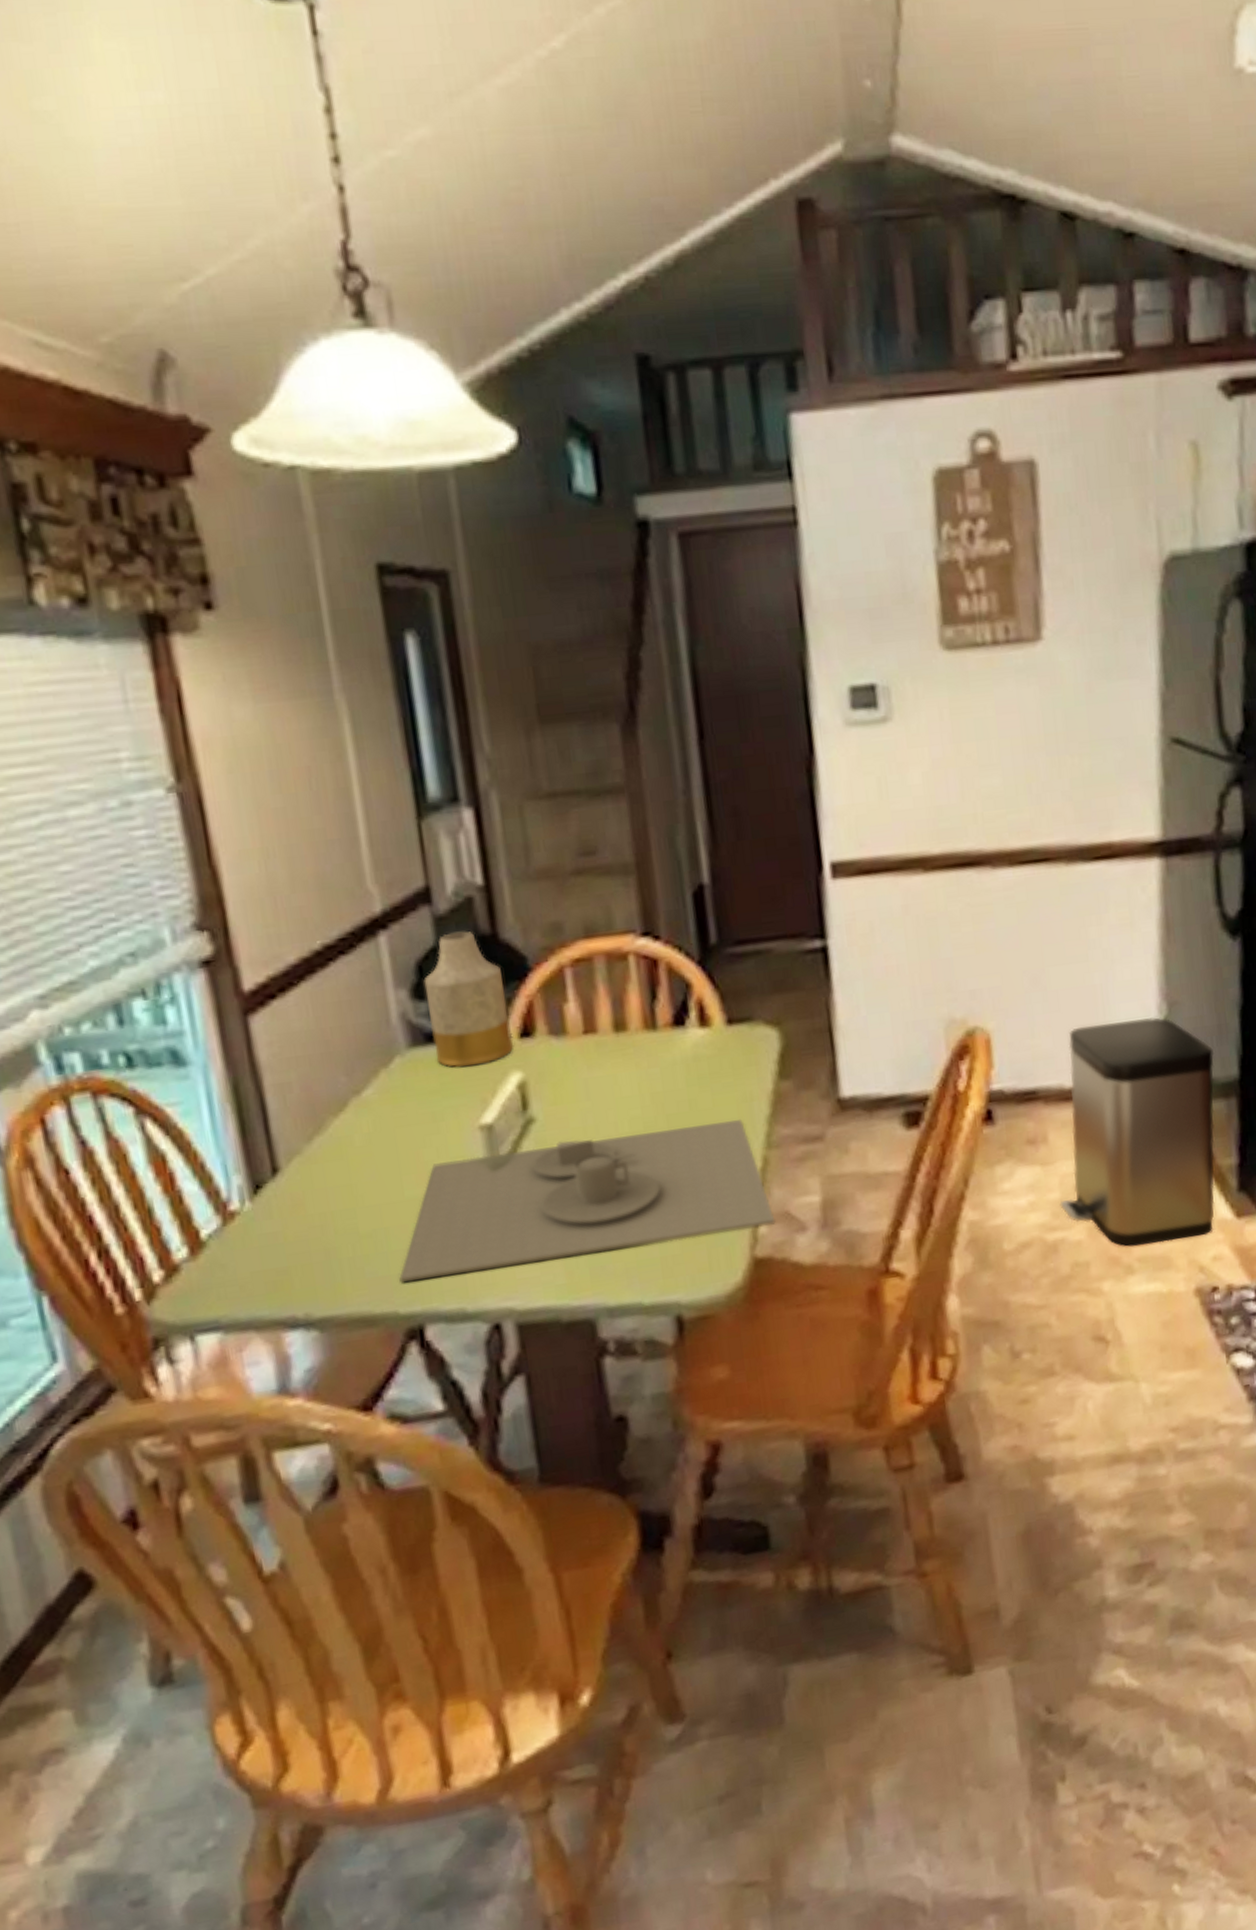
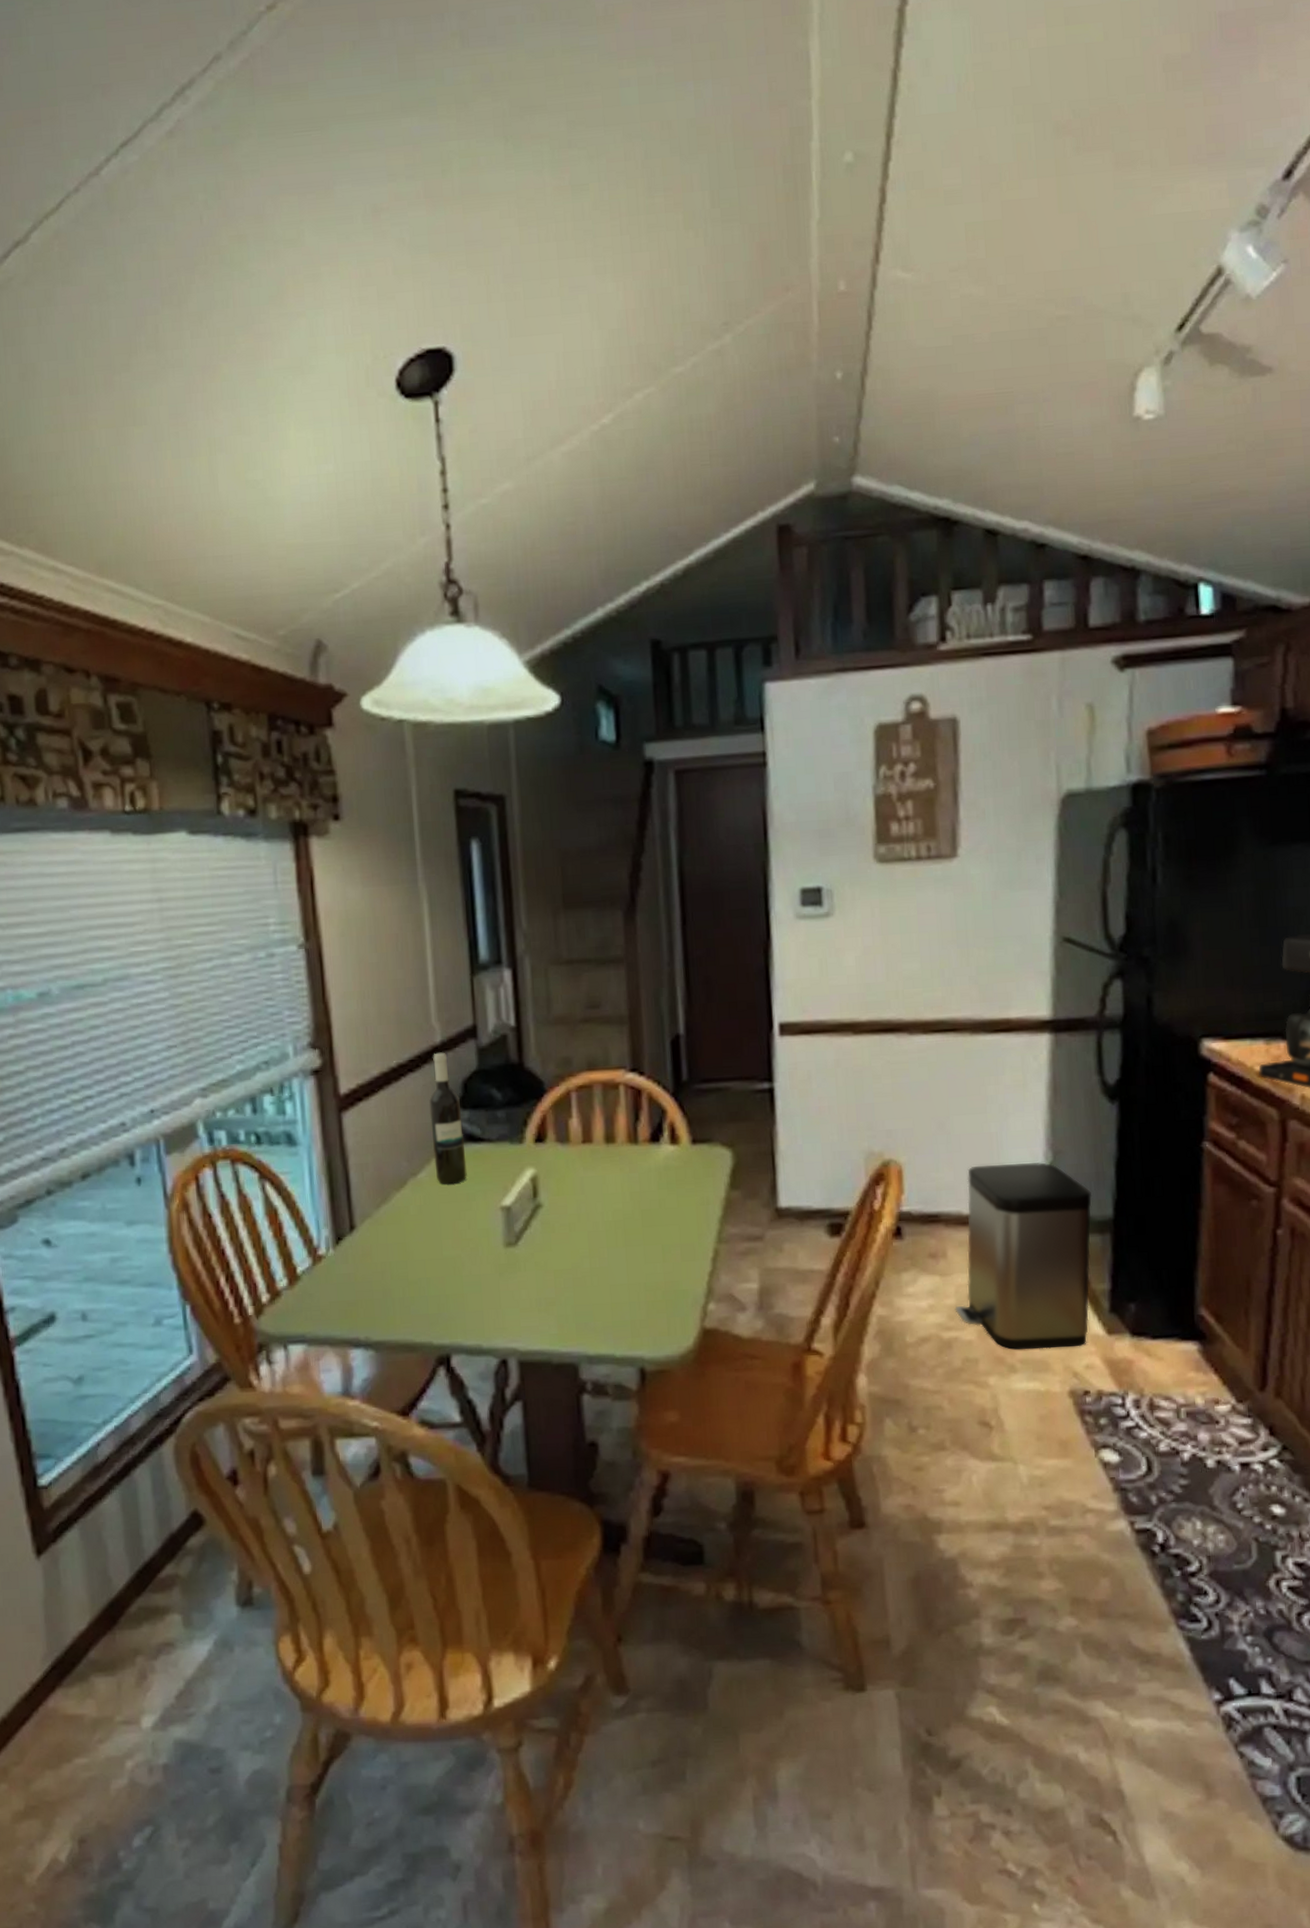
wine bottle: none [370,925,431,1103] -> present [429,1052,467,1185]
place setting: present [399,1120,776,1282] -> none [435,1218,722,1320]
vase: present [423,931,514,1067] -> none [467,1060,530,1162]

